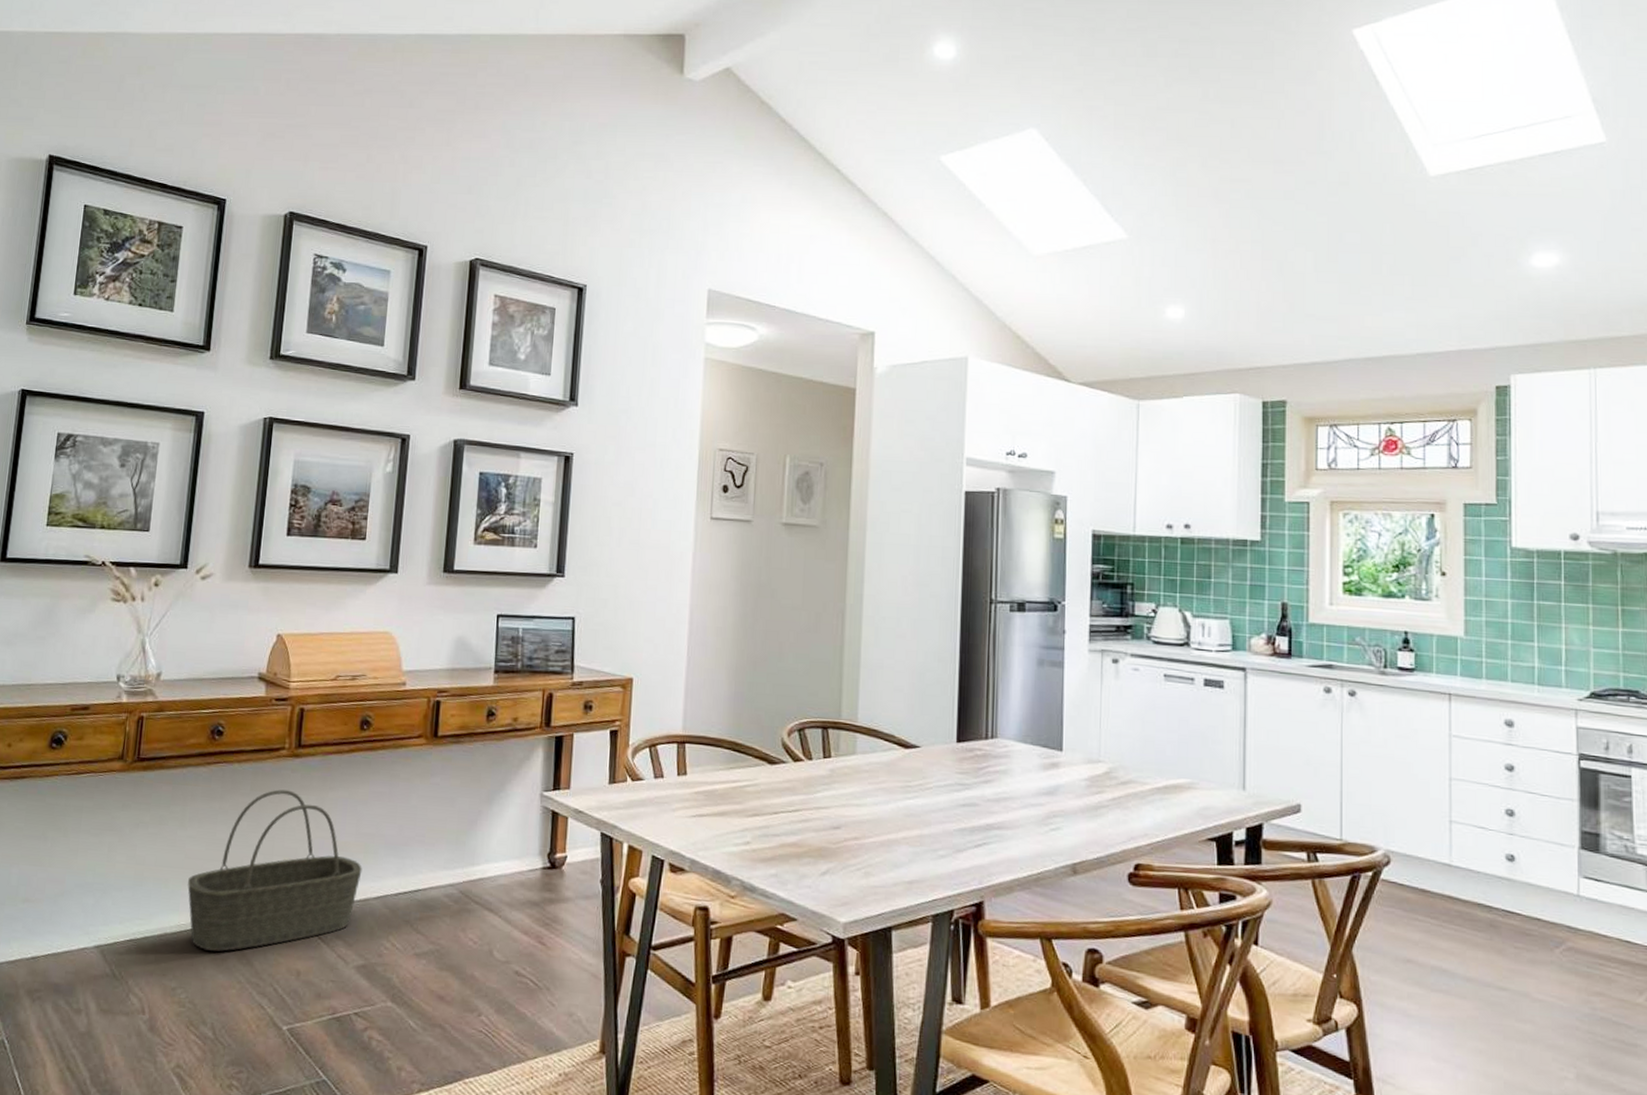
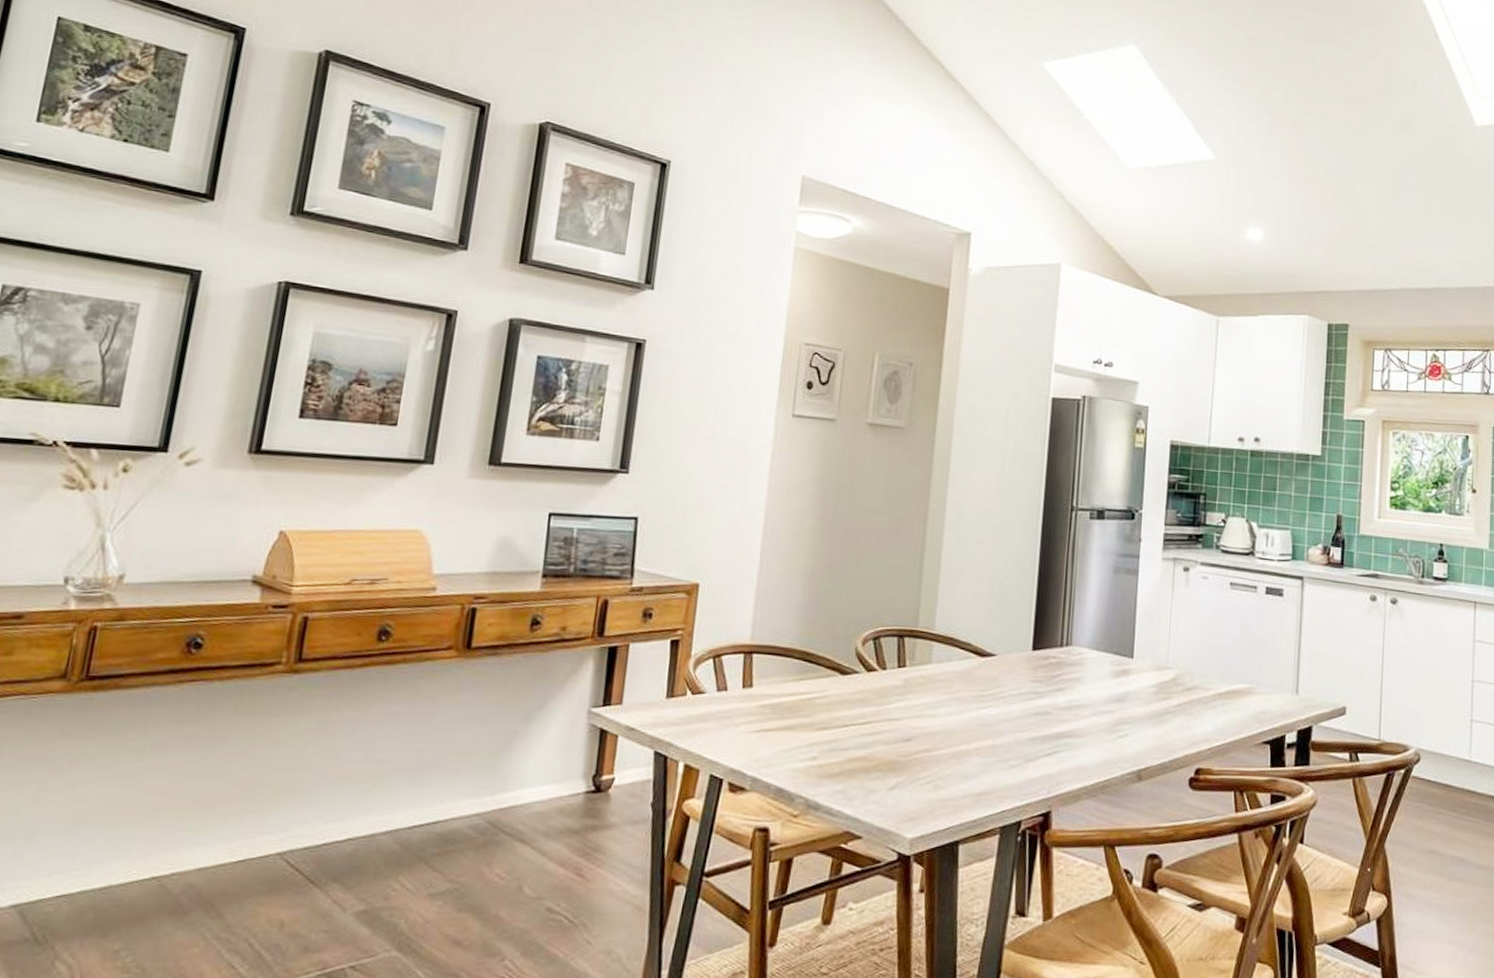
basket: present [187,789,362,952] -> none [143,711,370,904]

